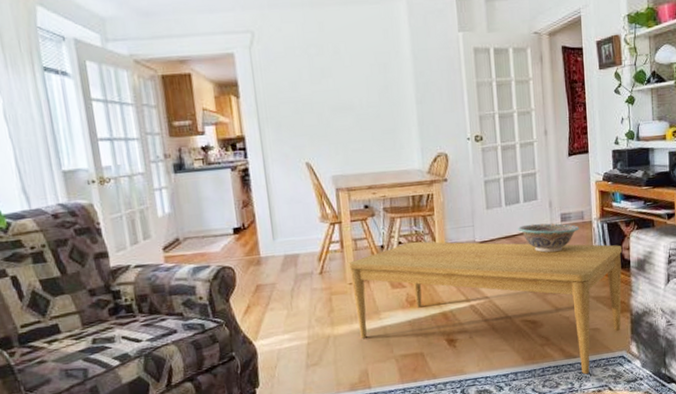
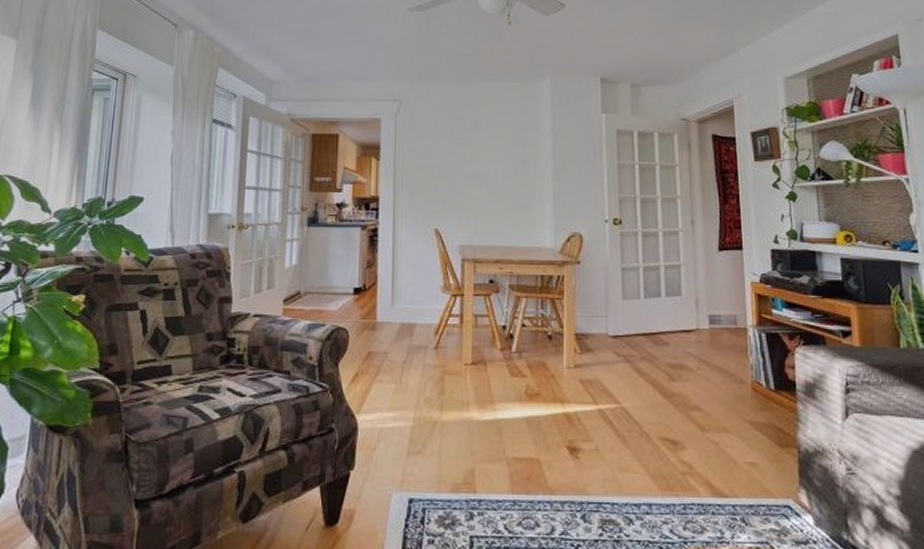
coffee table: present [348,241,622,375] -> none [466,326,786,522]
decorative bowl: present [517,223,579,253] -> none [657,322,731,360]

